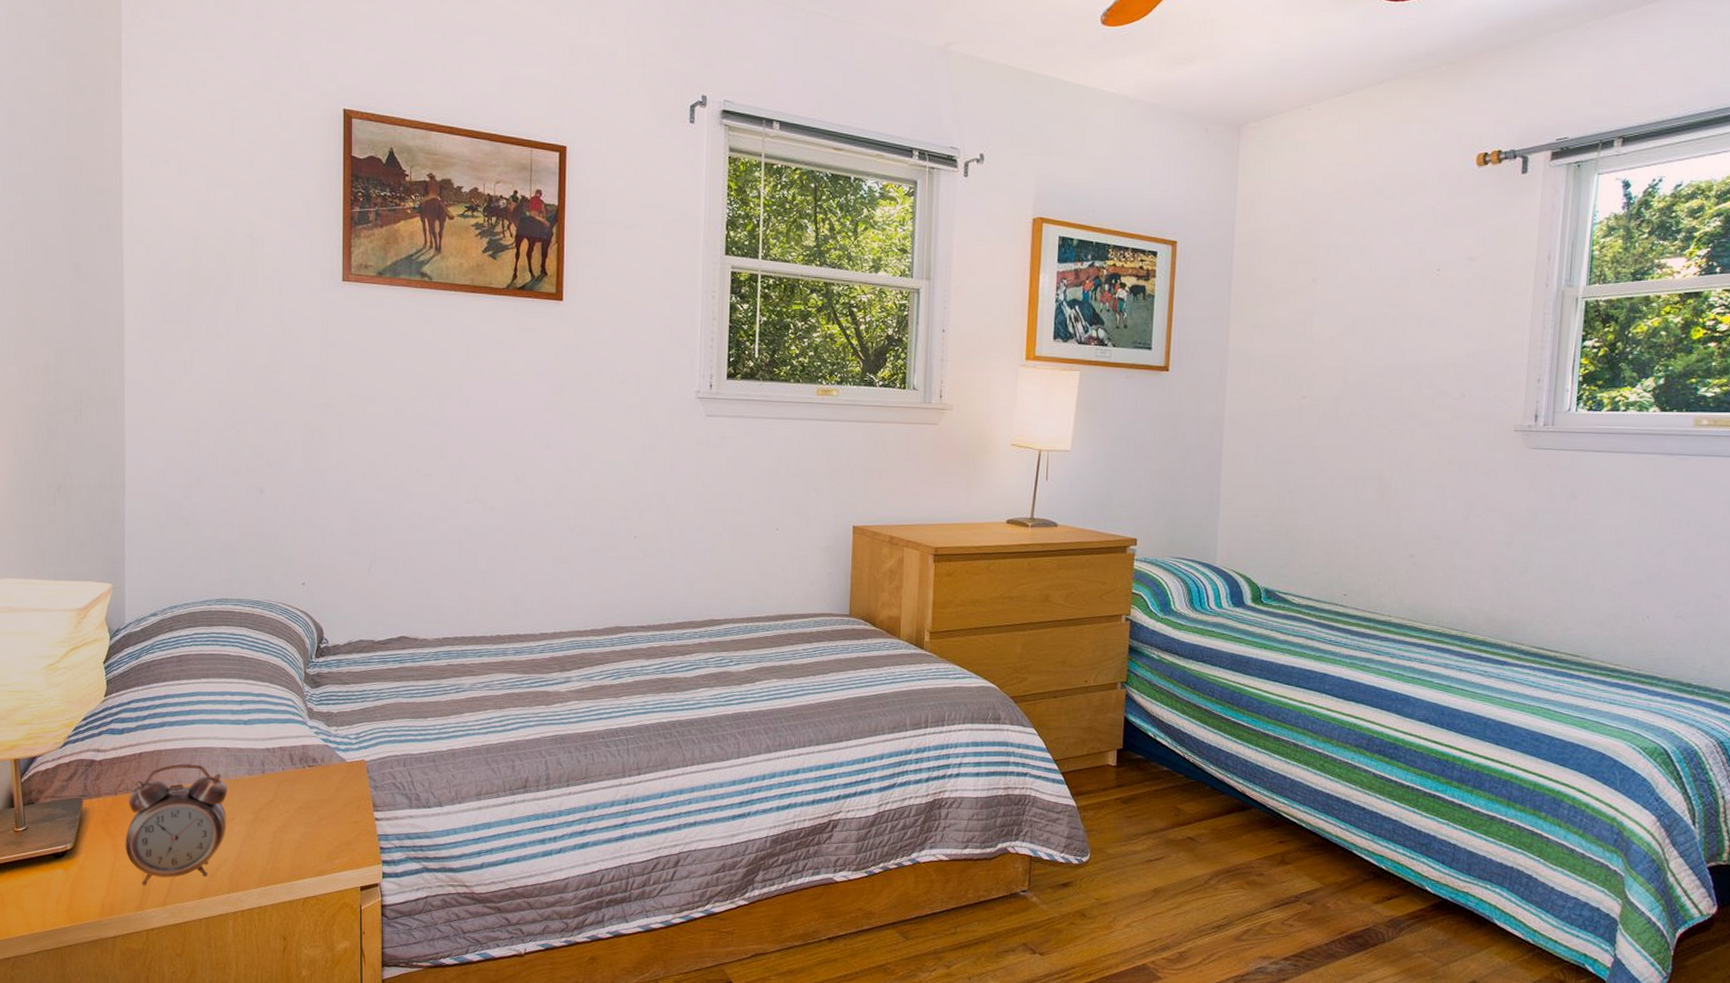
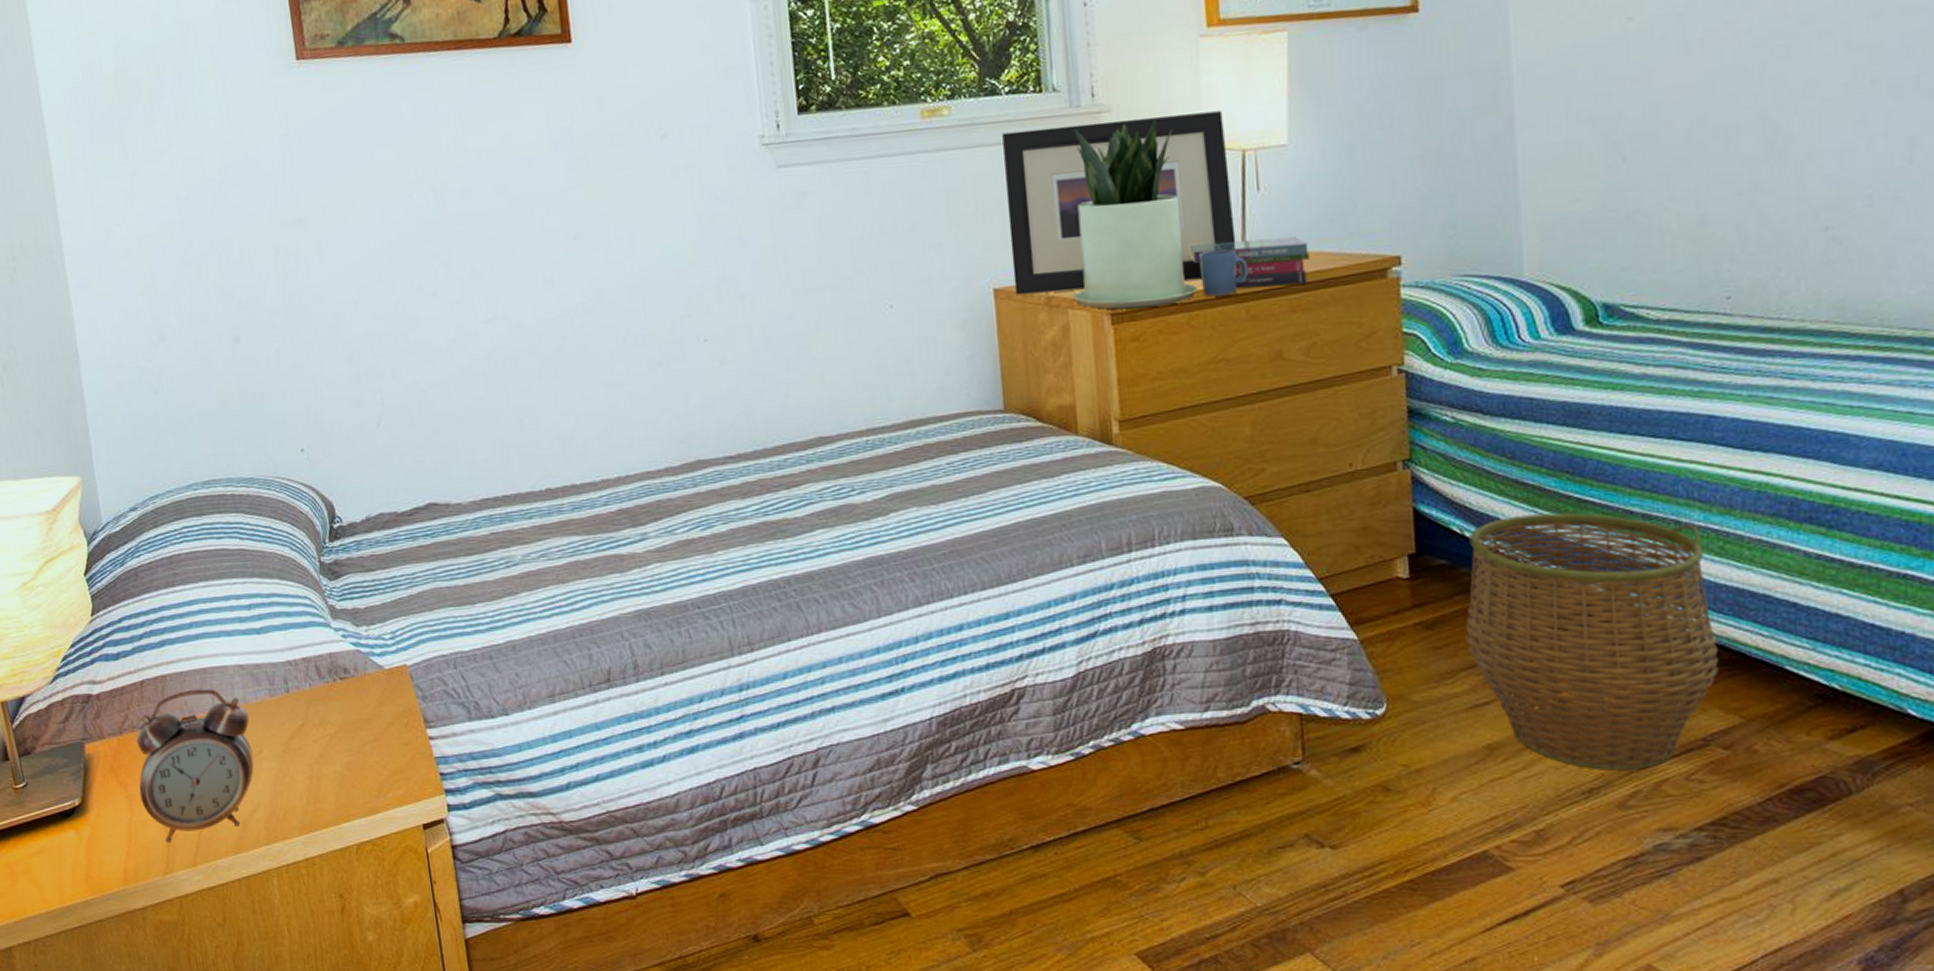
picture frame: none [868,414,1029,538] -> present [1002,111,1236,295]
planter: none [909,418,996,554] -> present [1073,118,1197,310]
books: none [994,512,1076,550] -> present [1188,236,1309,288]
mug: none [999,518,1034,552] -> present [1198,249,1249,297]
basket: none [1149,729,1312,914] -> present [1465,513,1719,771]

